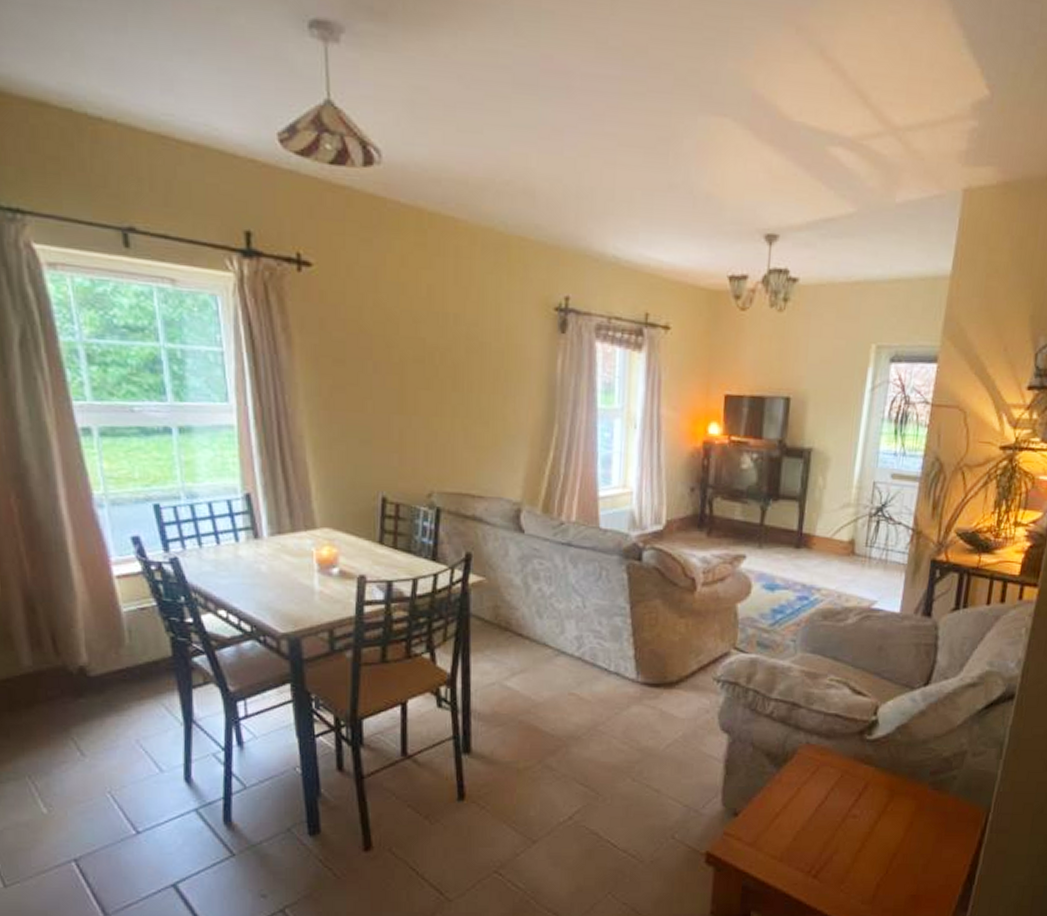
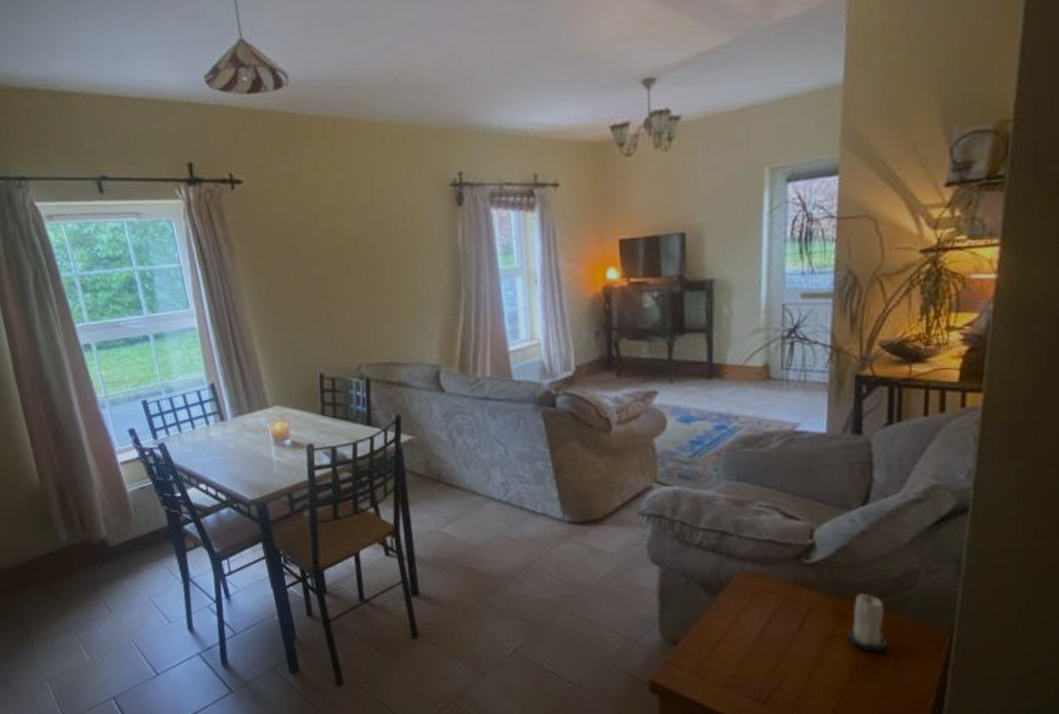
candle: none [898,771,934,828] -> present [848,593,888,652]

